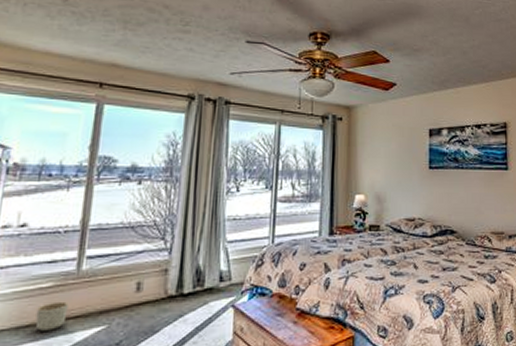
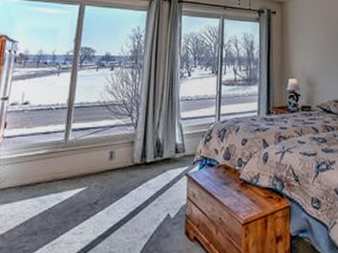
planter: present [35,301,69,331] -> none [34,166,59,189]

